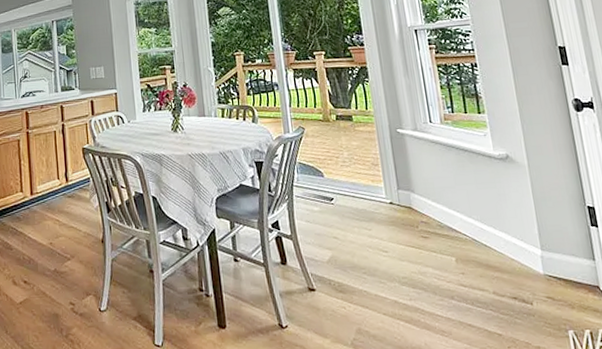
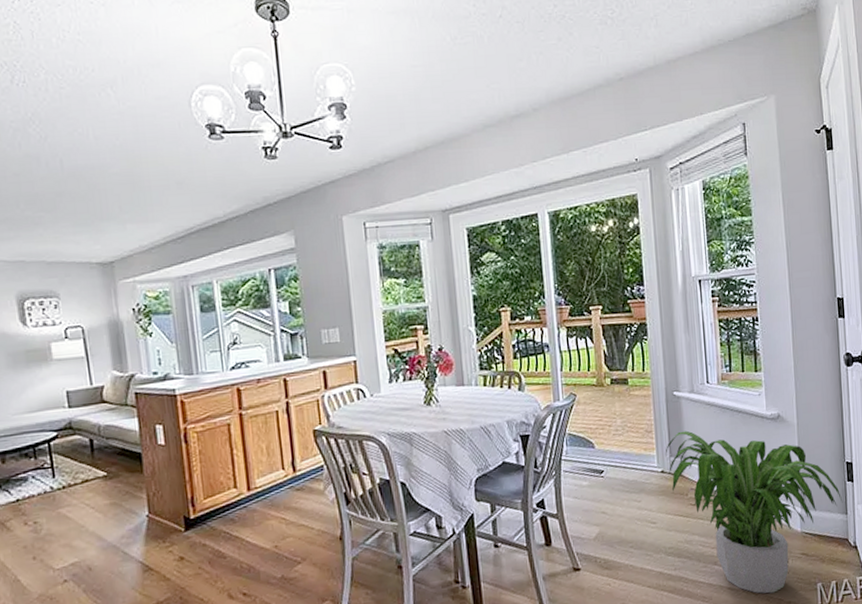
potted plant: none [392,166,589,335] -> present [665,430,843,594]

